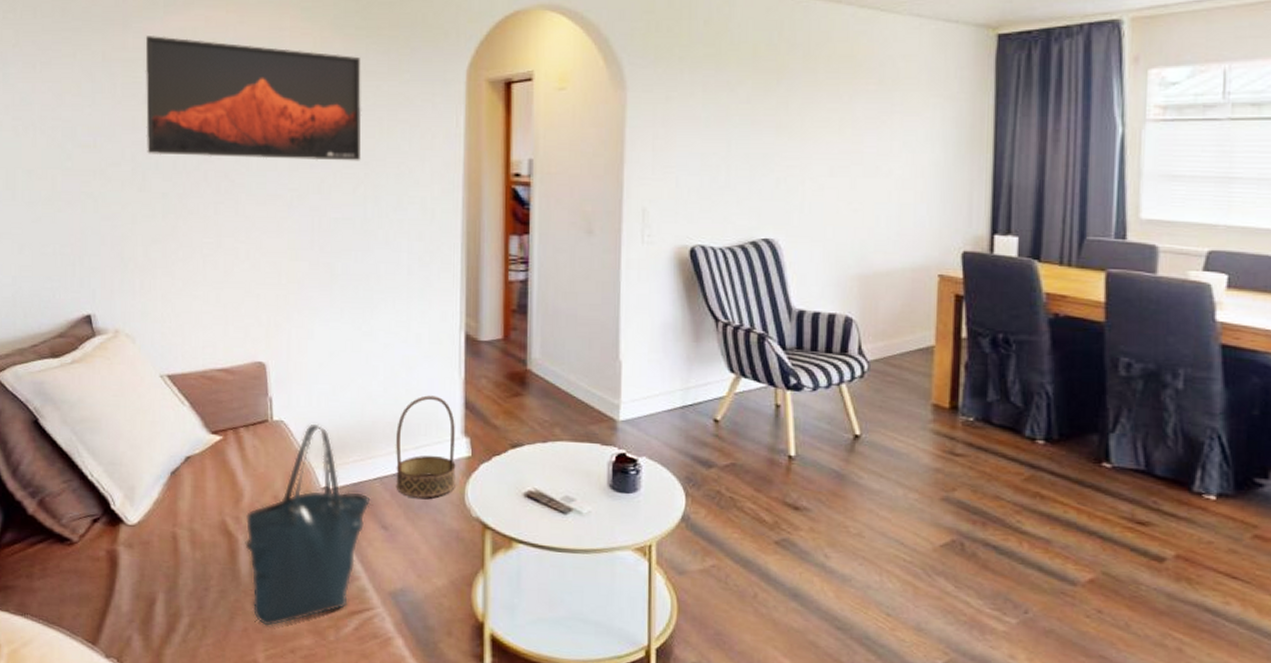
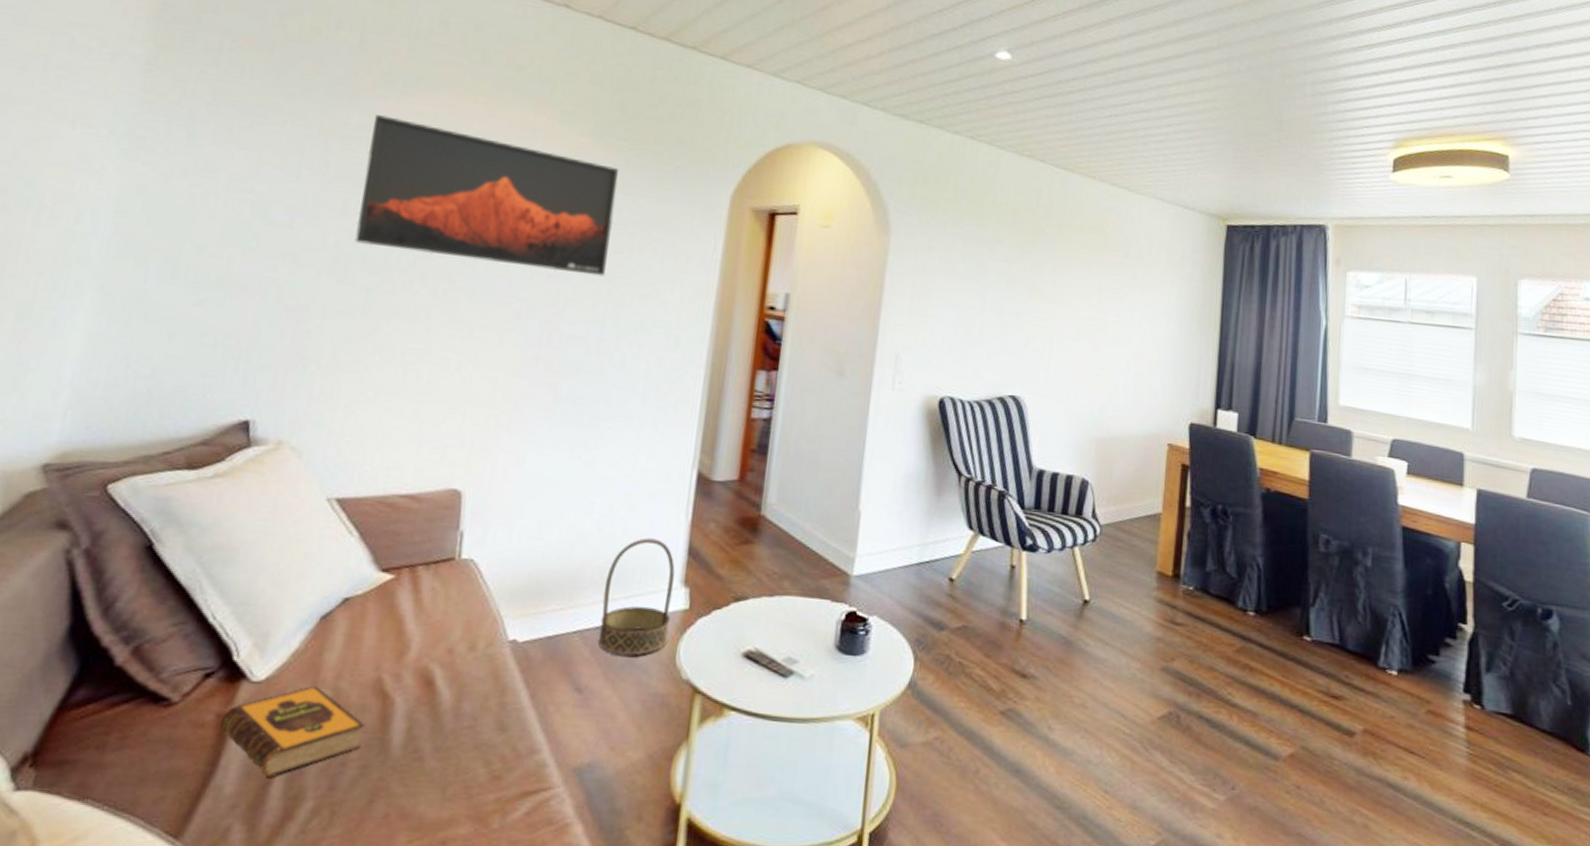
hardback book: none [109,527,217,599] -> present [218,685,364,778]
tote bag: present [245,424,371,626] -> none [400,565,566,812]

